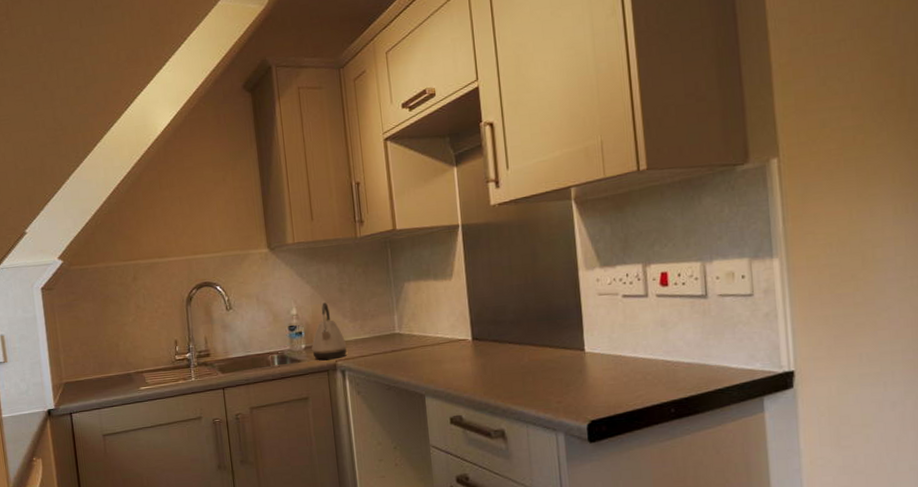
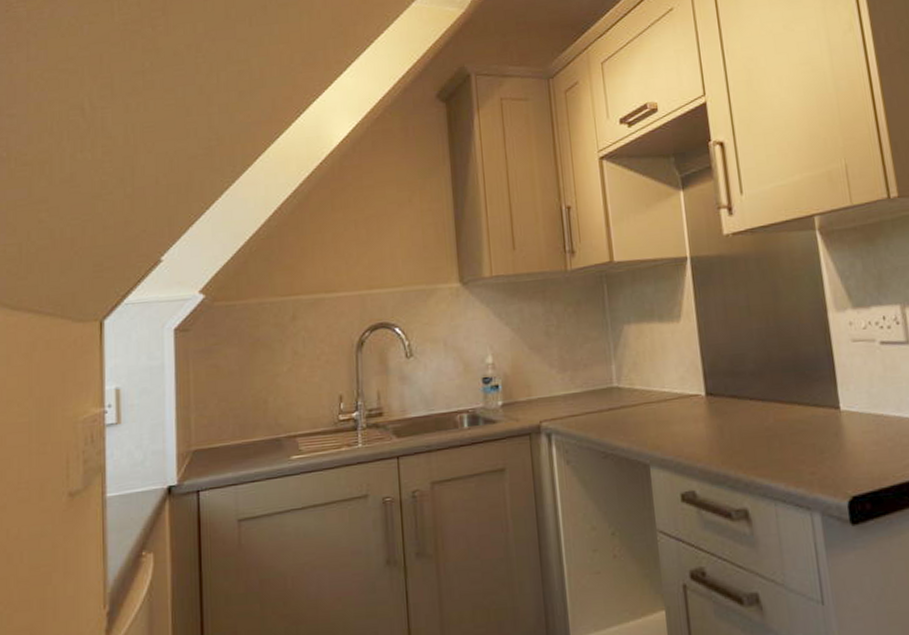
kettle: present [311,302,347,361] -> none [509,348,554,422]

